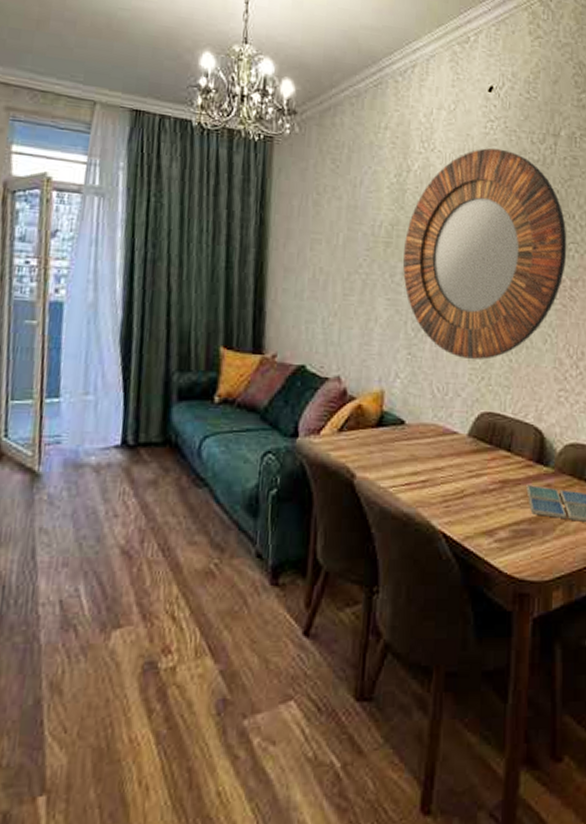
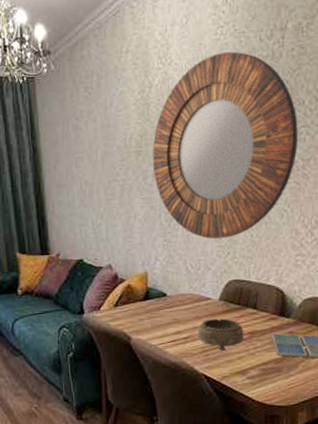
decorative bowl: none [439,459,494,502] -> present [198,319,244,351]

